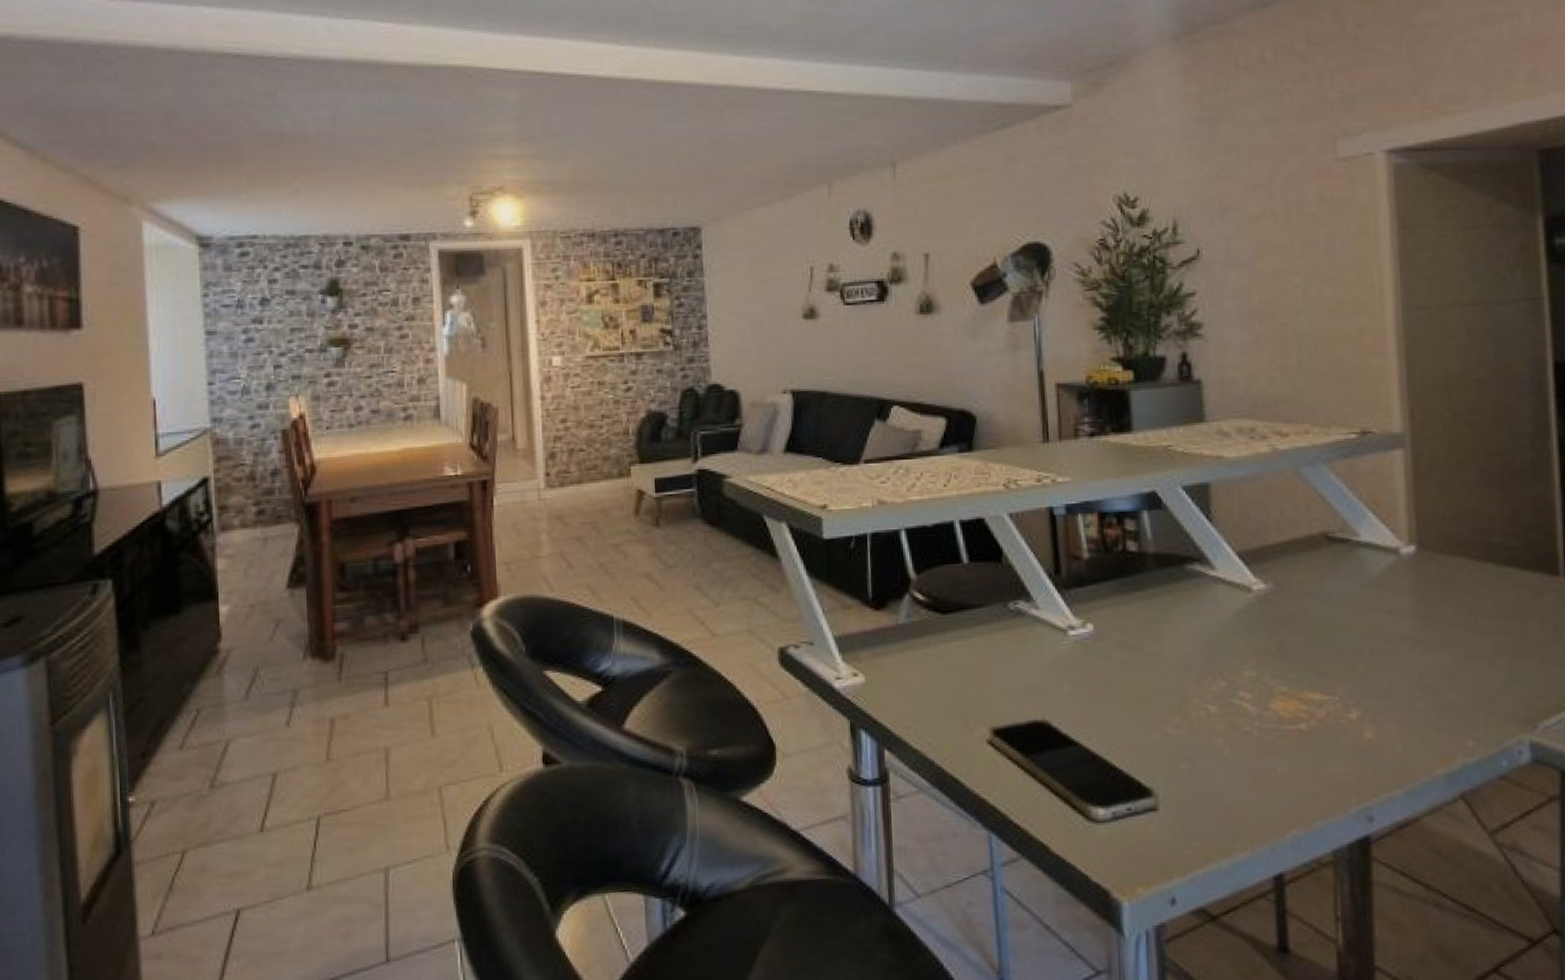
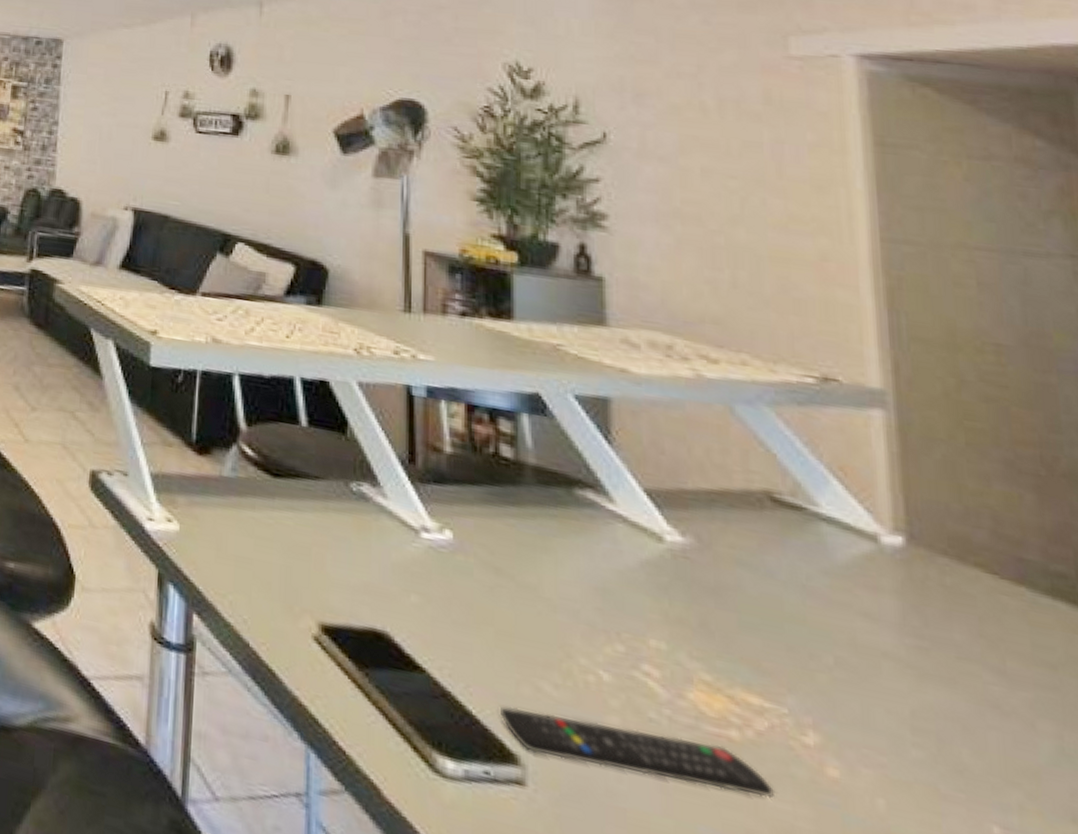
remote control: none [1137,737,1330,783] -> present [500,706,774,799]

